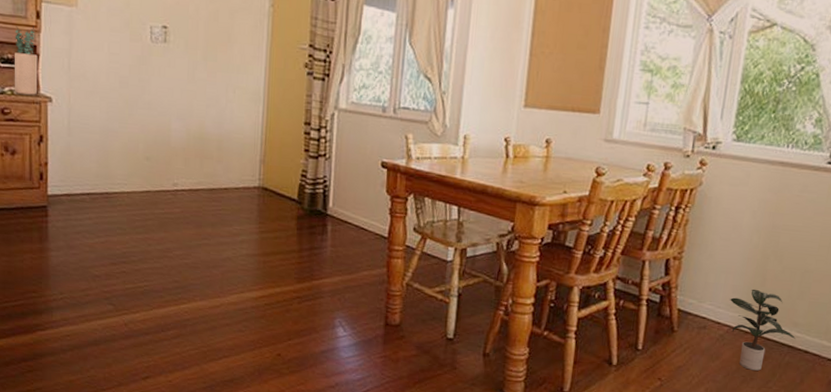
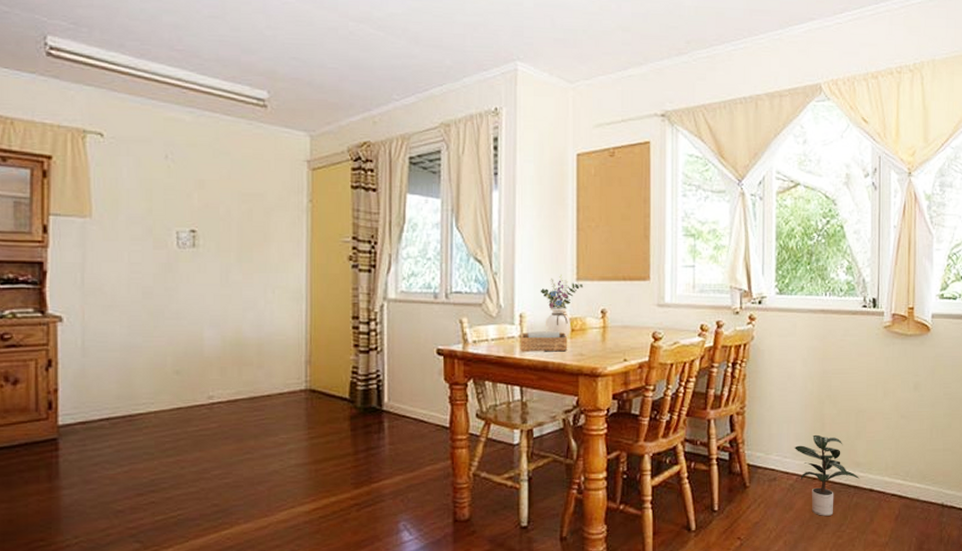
vase: present [14,25,38,96] -> none [15,241,45,317]
napkin holder: none [461,154,509,177] -> present [520,330,568,352]
bouquet: none [486,99,531,164] -> present [540,274,584,338]

